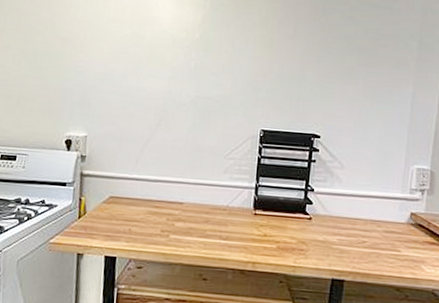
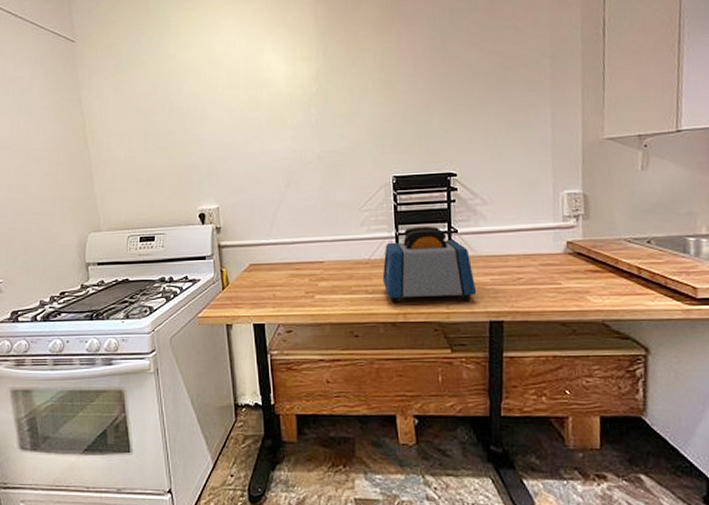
toaster: none [237,180,324,258] -> present [382,225,477,303]

